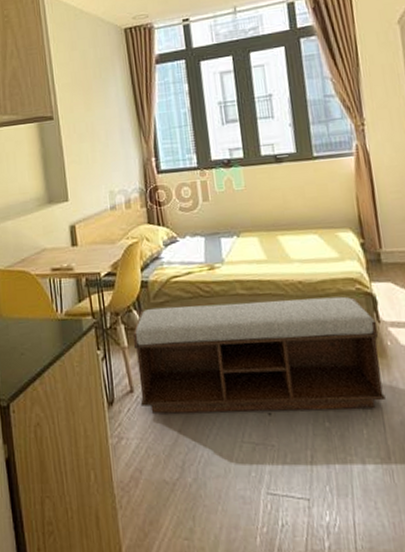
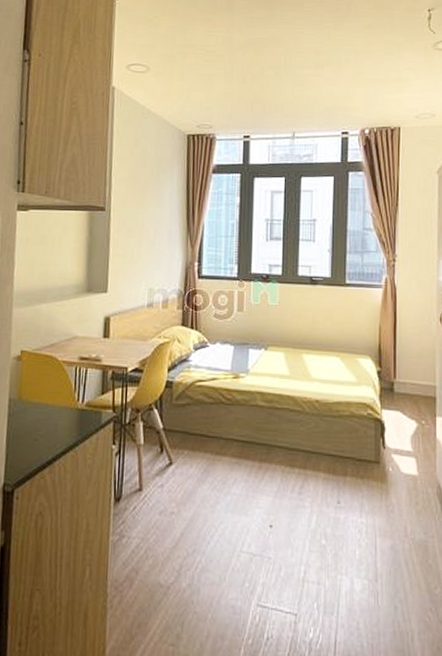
bench: present [132,296,386,414] -> none [147,409,382,530]

